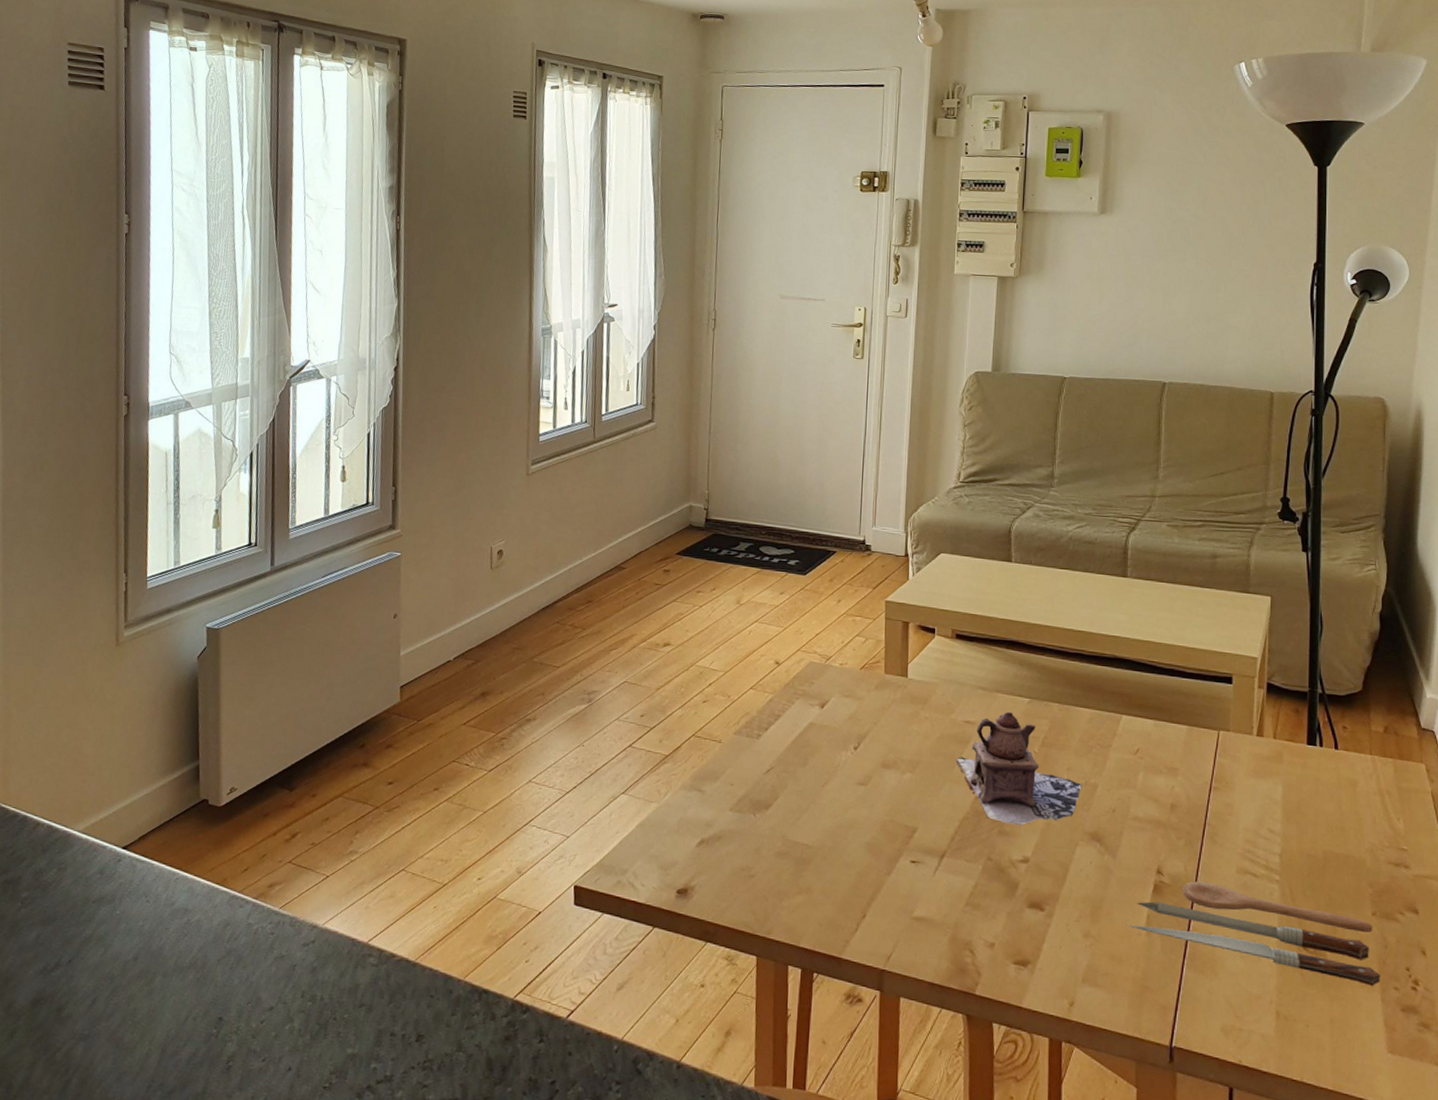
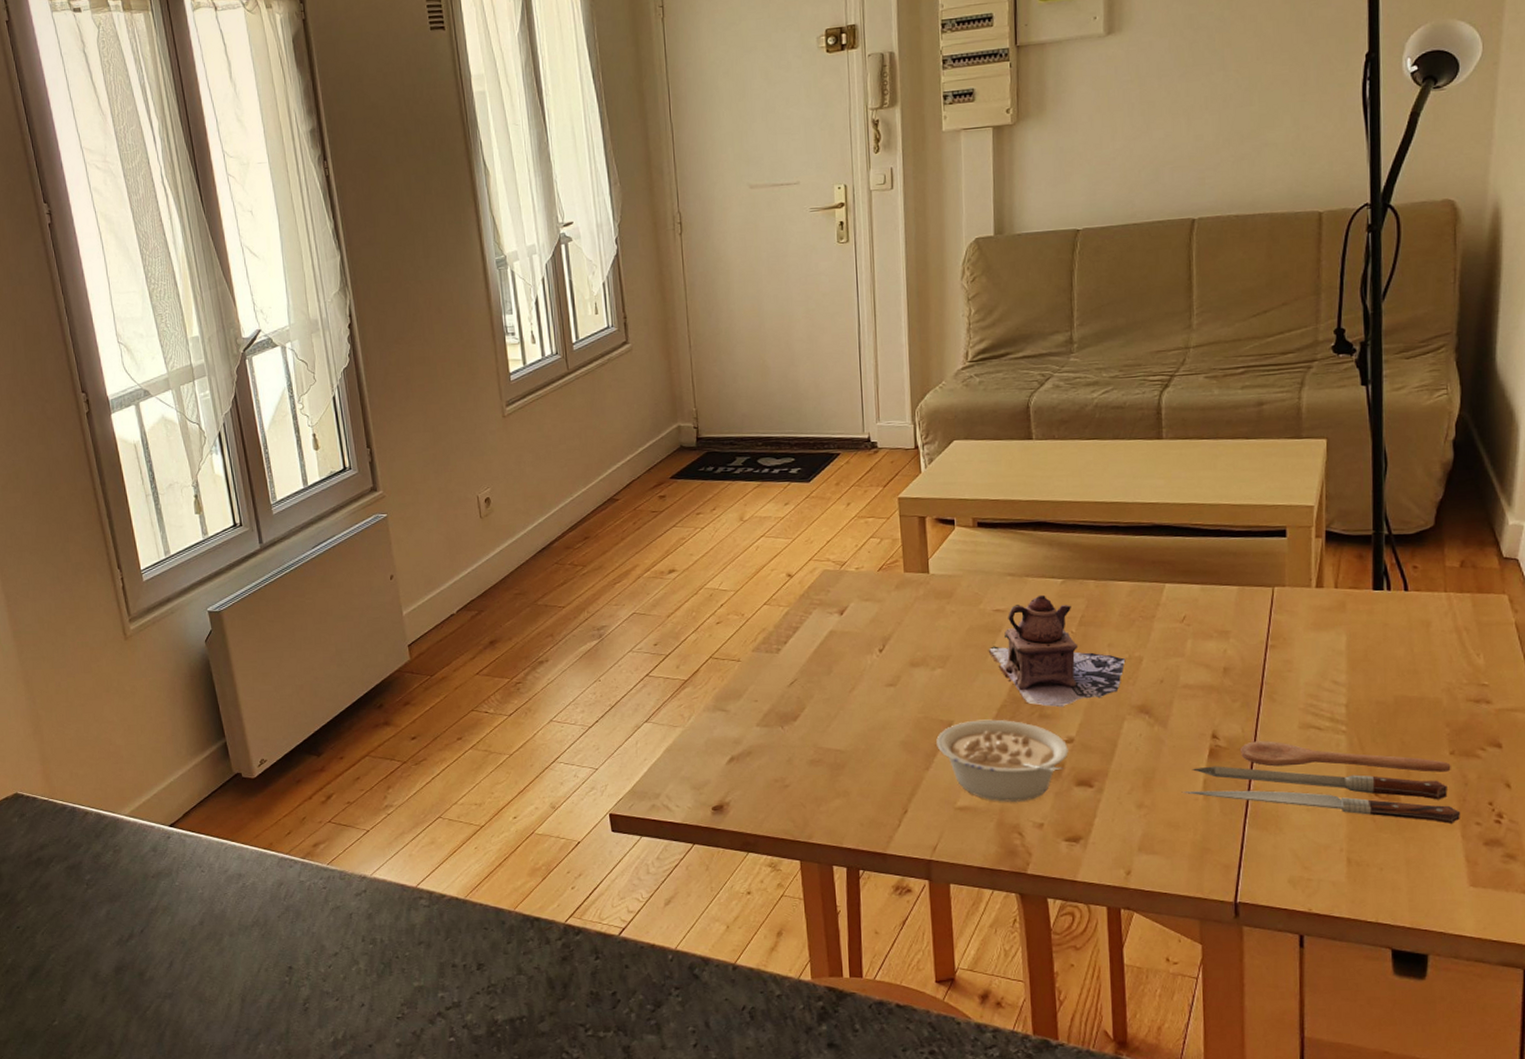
legume: none [900,829,1023,919] -> present [936,719,1069,803]

